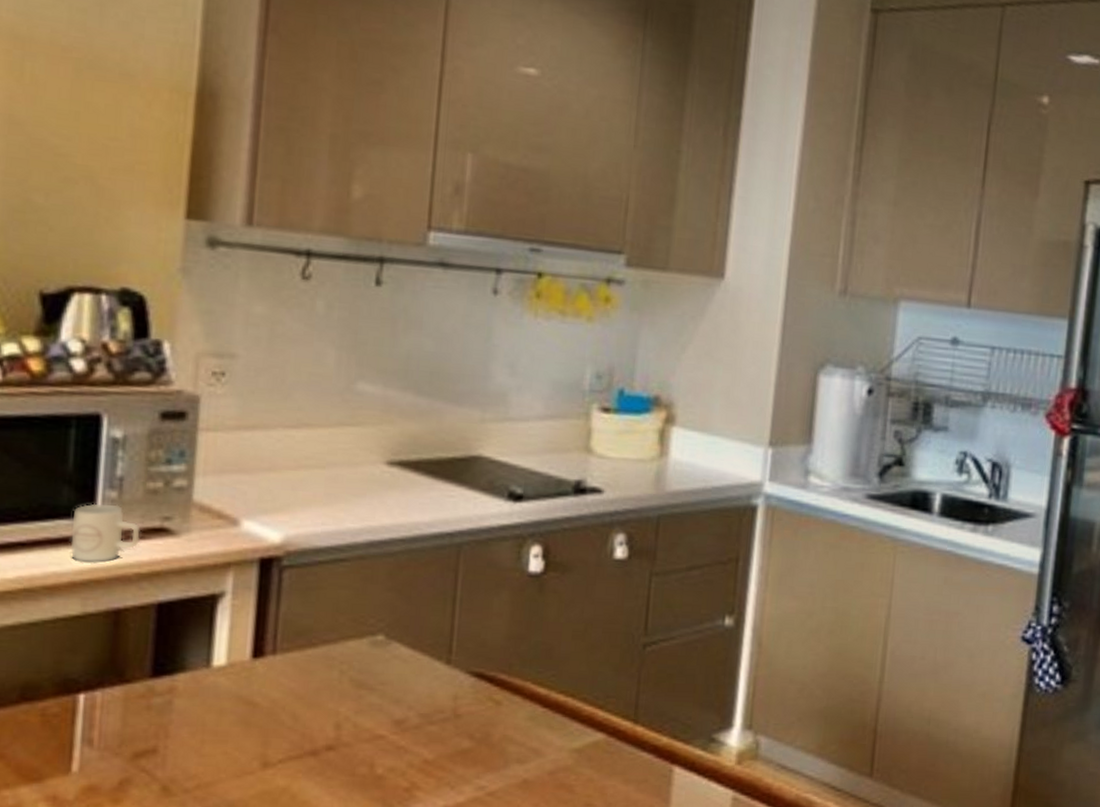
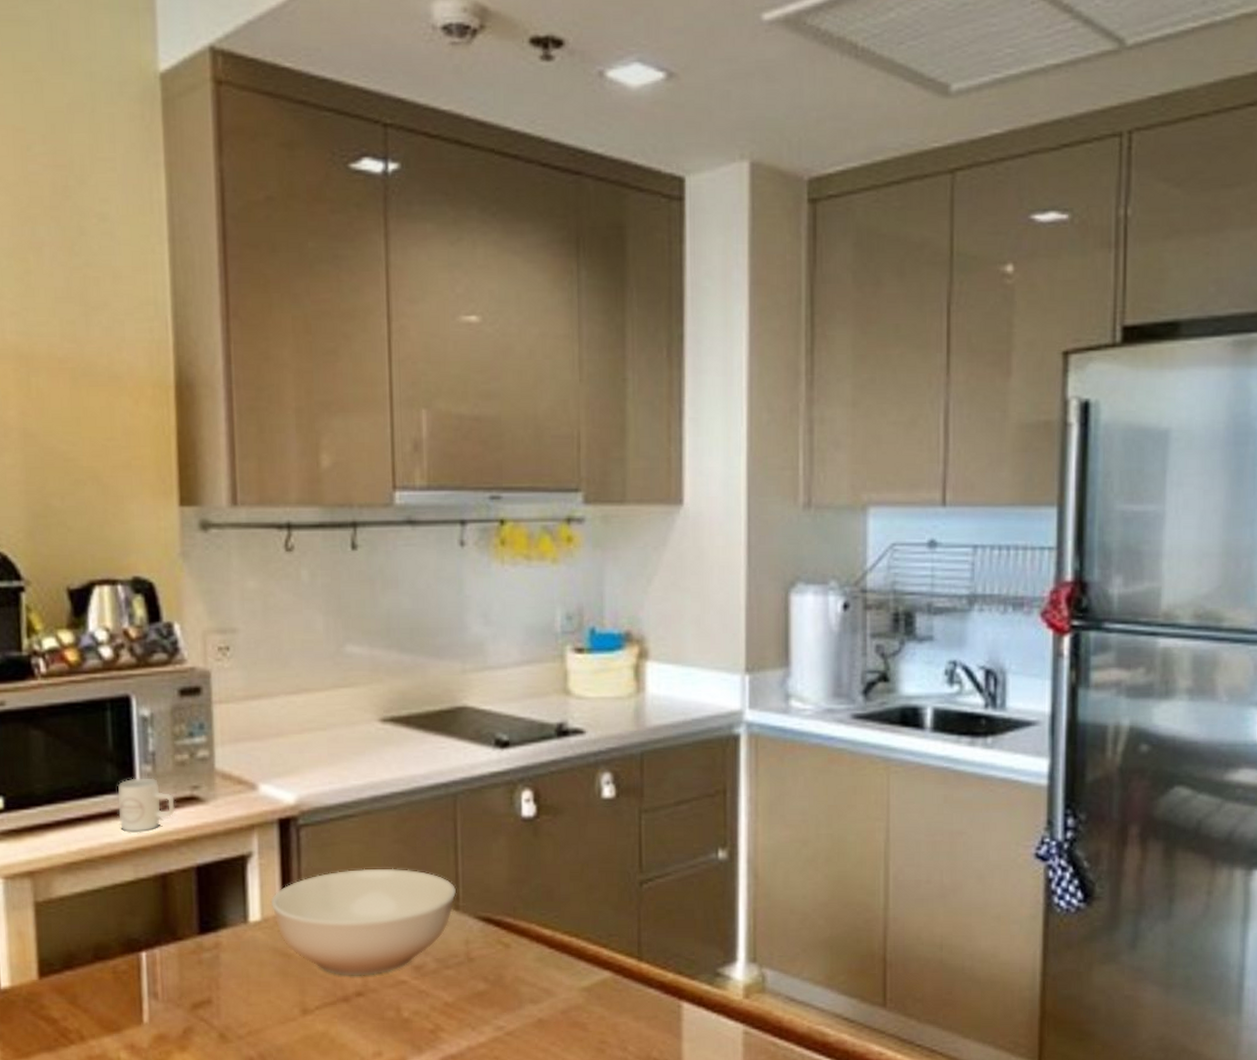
bowl: none [239,615,450,729] -> present [270,868,457,976]

